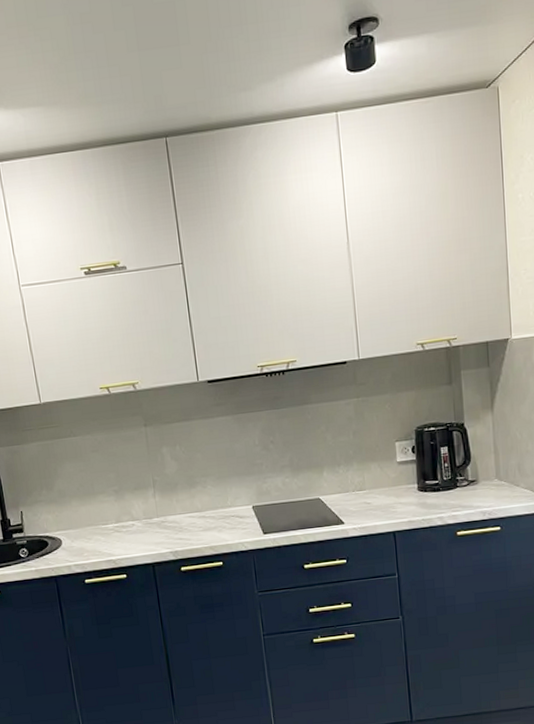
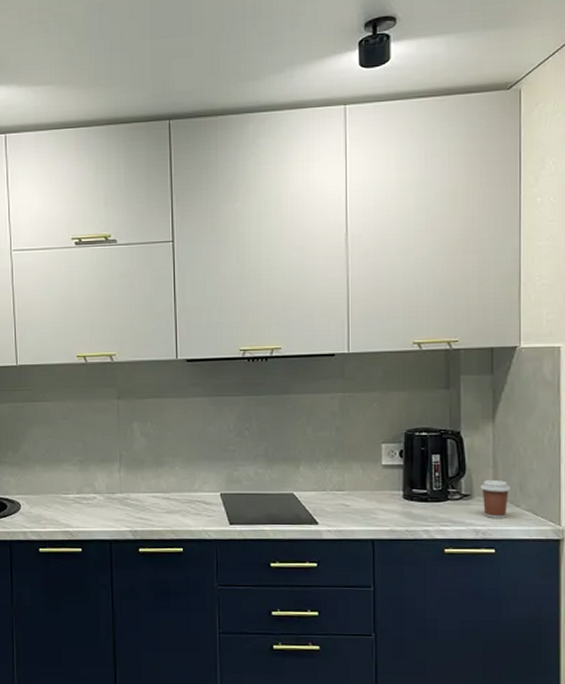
coffee cup: none [484,464,510,499] -> present [480,480,510,518]

